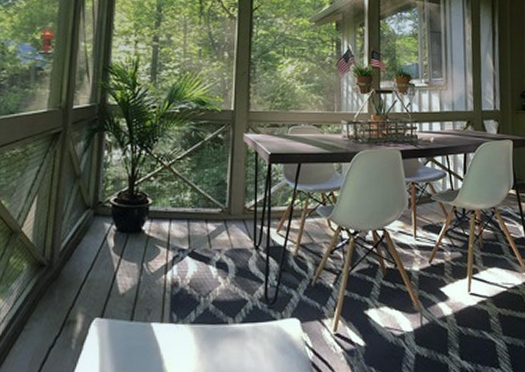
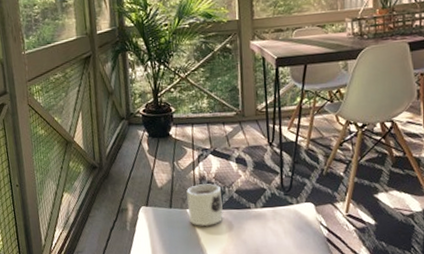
mug: none [152,290,195,346] -> present [186,183,224,227]

